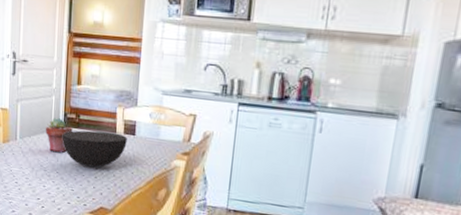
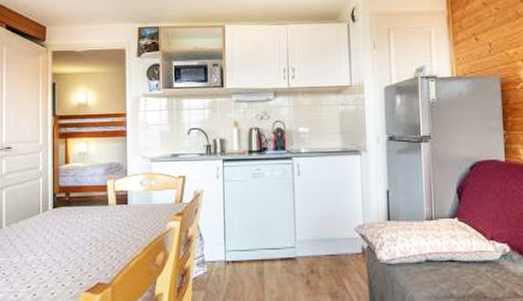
potted succulent: present [46,118,73,153] -> none [34,199,63,235]
bowl: present [62,130,127,168] -> none [52,205,120,244]

